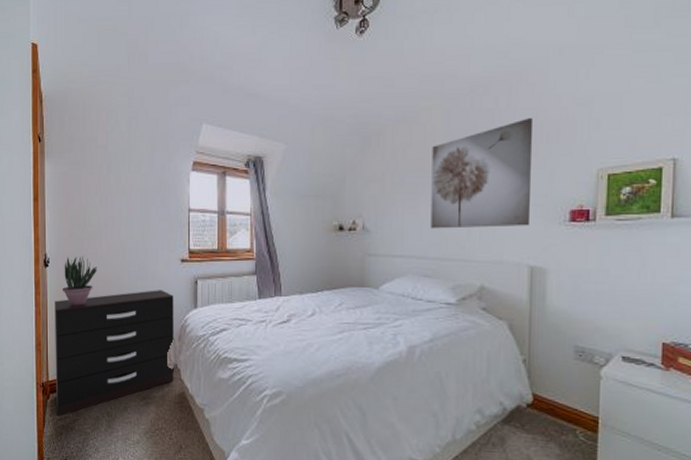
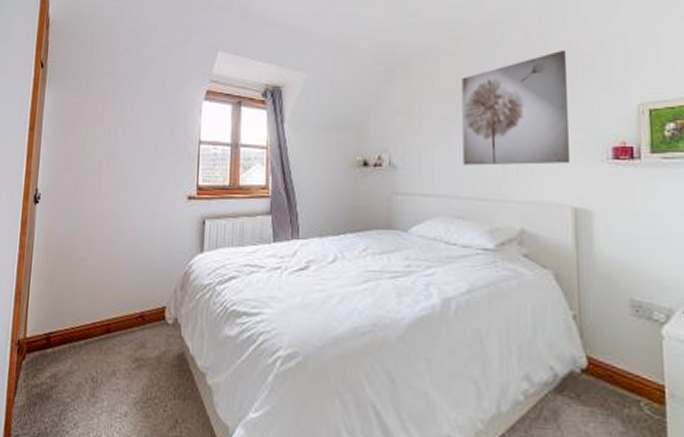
dresser: present [55,290,175,417] -> none [31,231,178,382]
potted plant: present [62,255,98,306] -> none [51,190,94,249]

